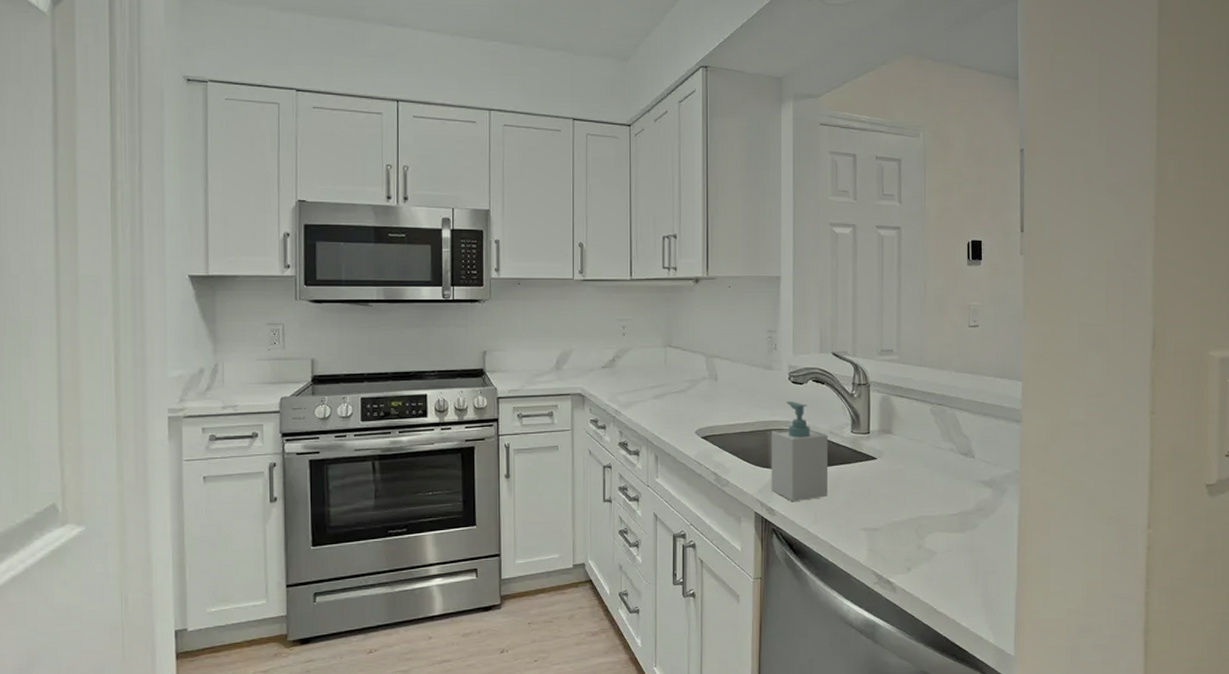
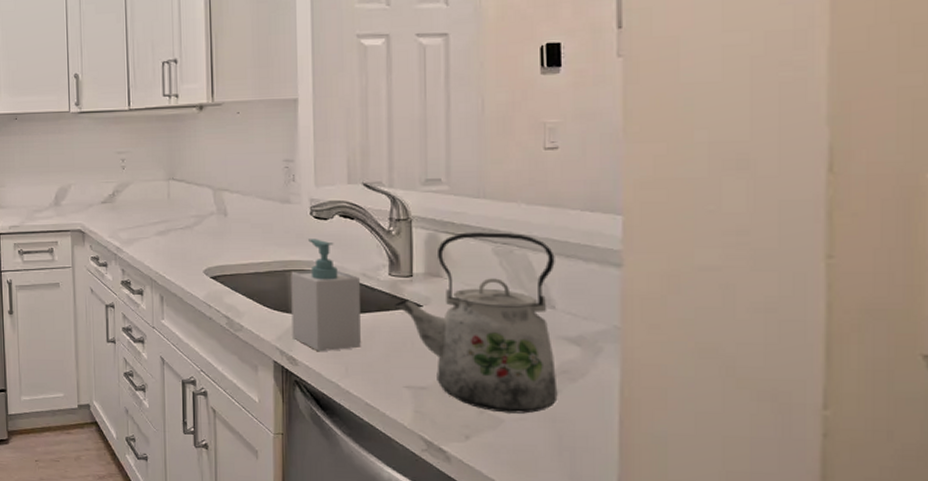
kettle: none [854,395,975,547] -> present [394,232,558,414]

